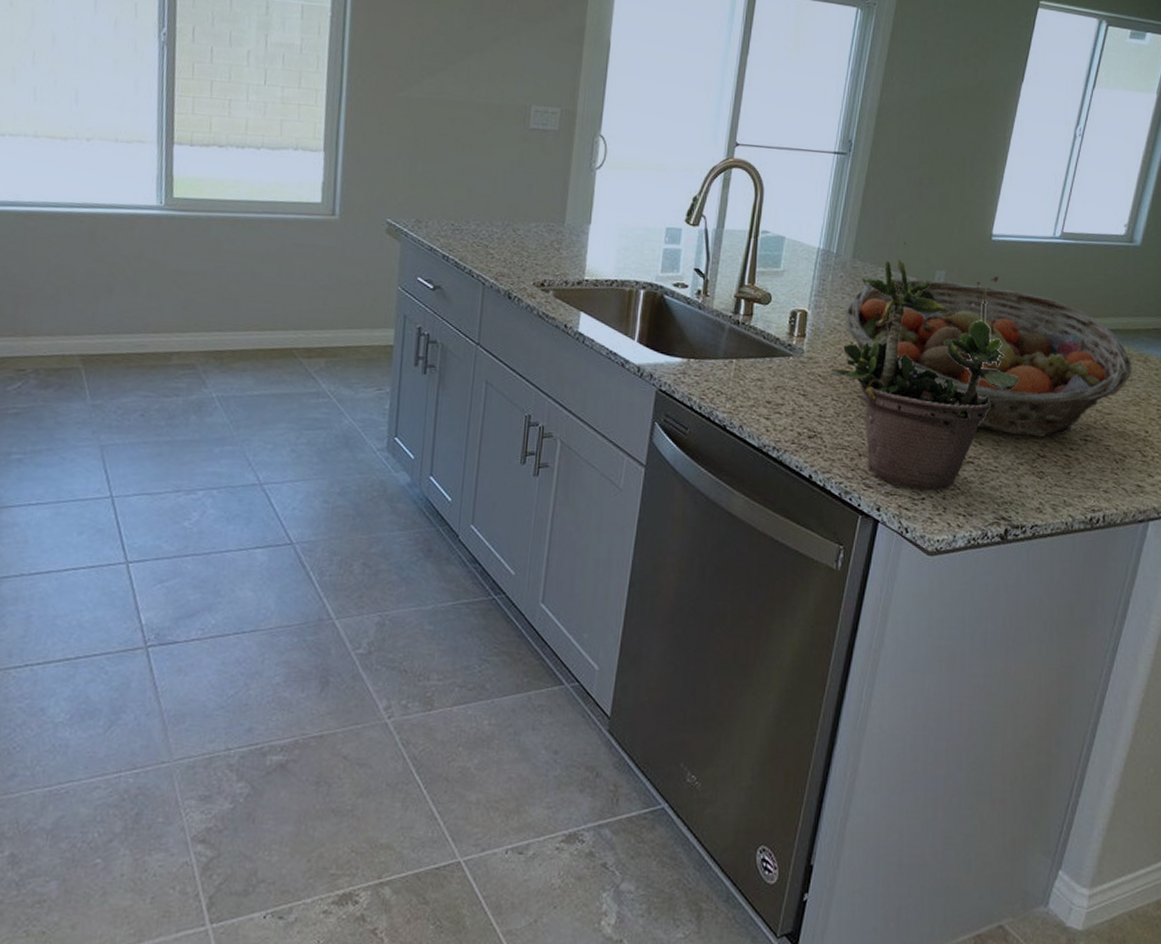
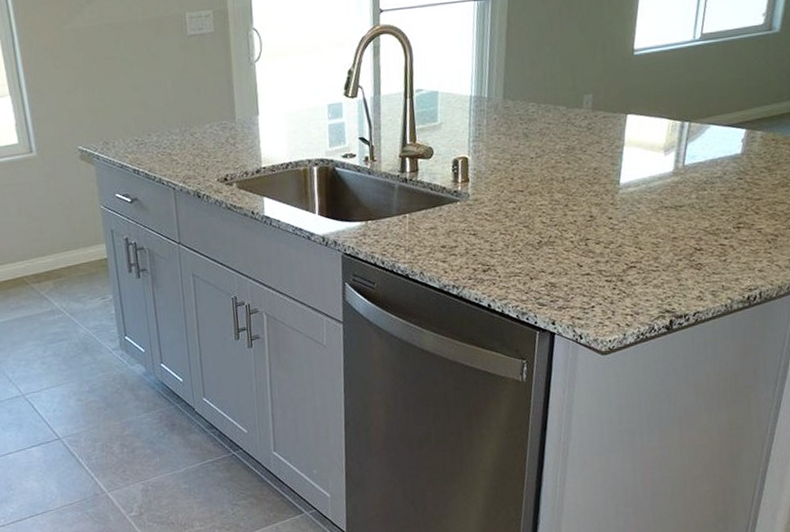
potted plant: present [831,242,1019,491] -> none [496,74,672,301]
fruit basket: present [845,279,1132,438] -> none [503,99,779,236]

